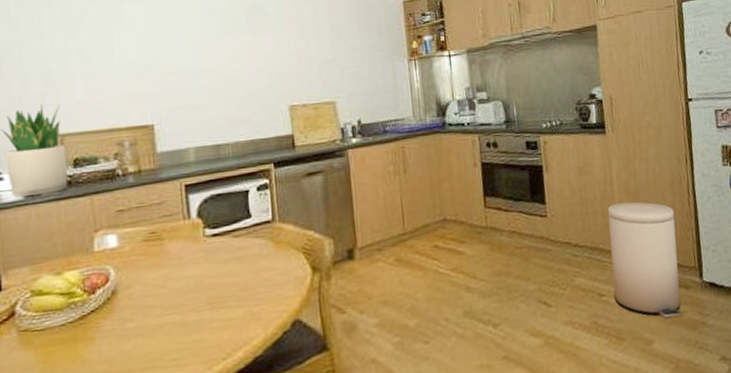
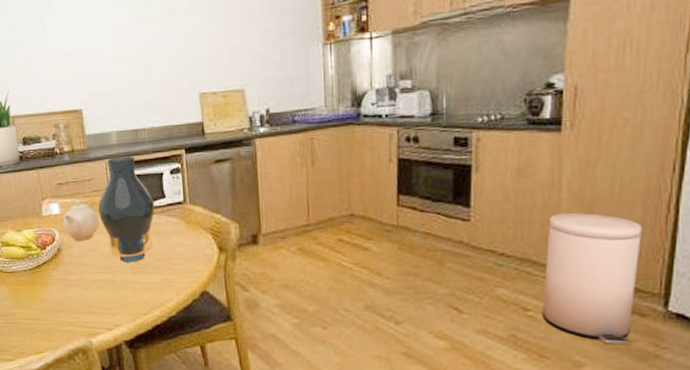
teapot: none [121,227,170,279] -> present [62,199,100,241]
vase: none [169,173,239,298] -> present [98,156,155,262]

